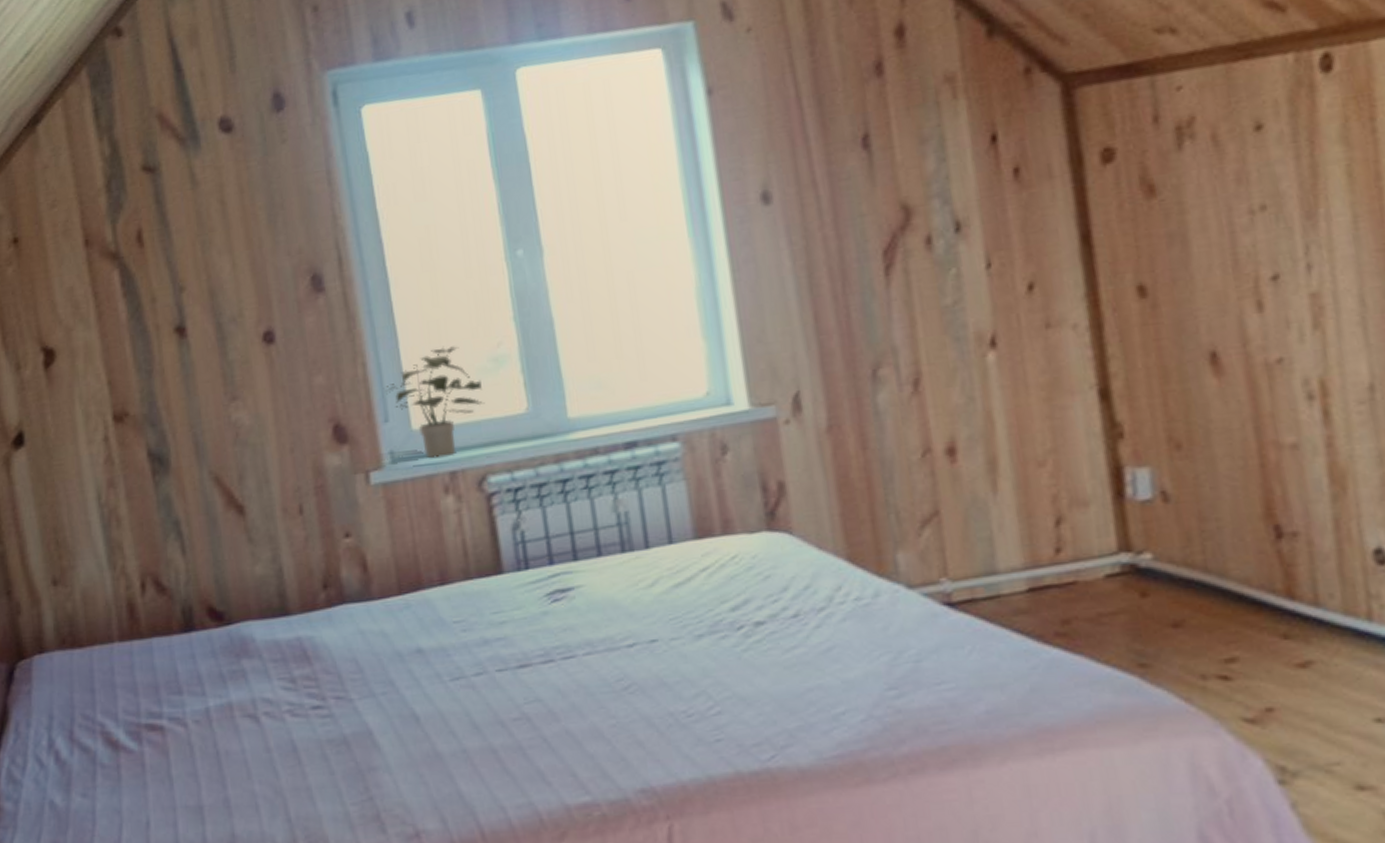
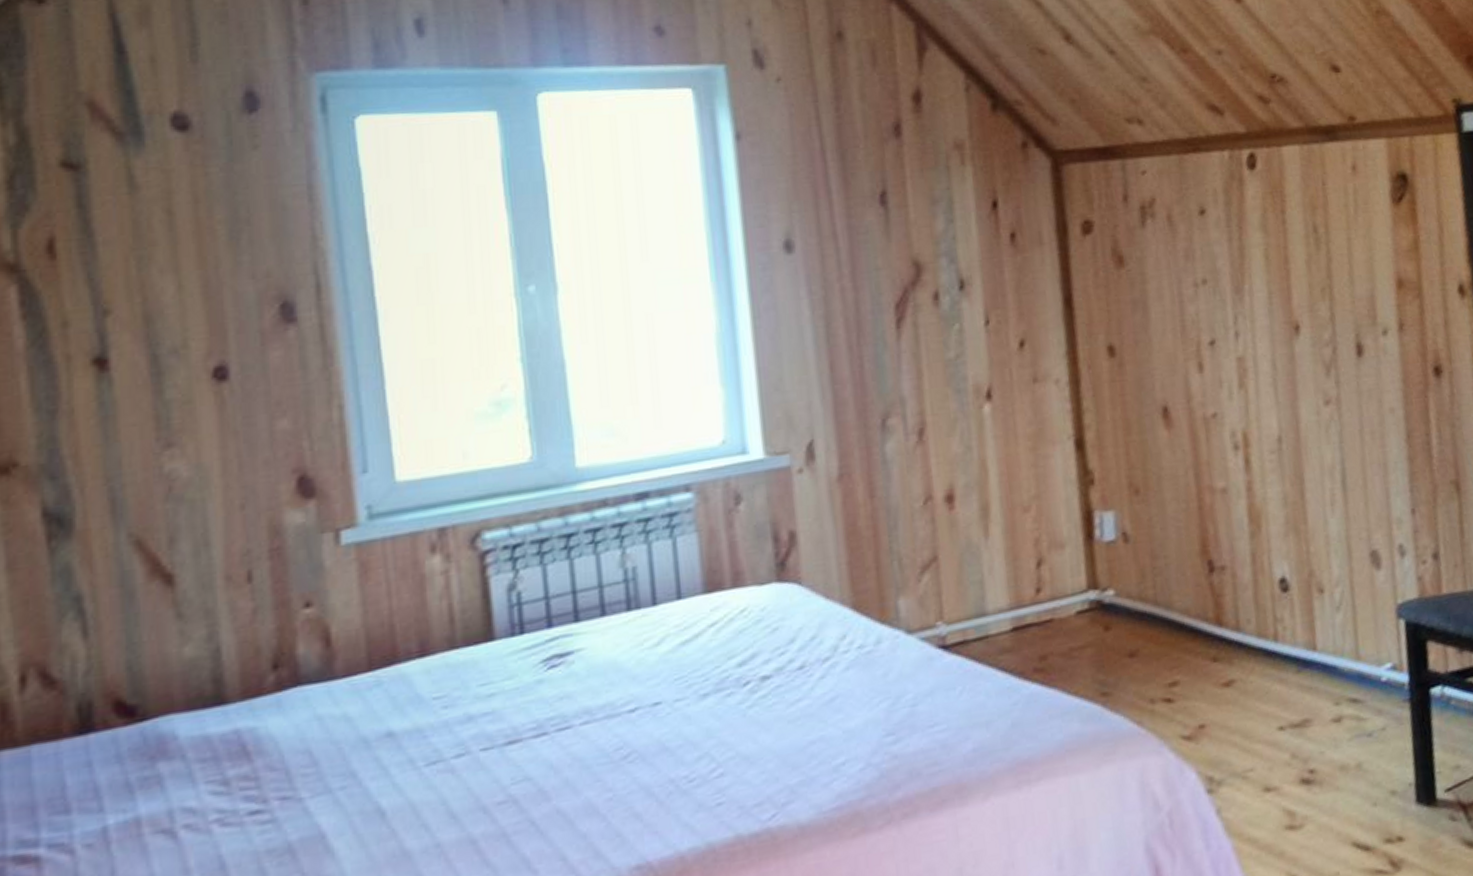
potted plant: present [385,346,485,459] -> none [366,387,483,515]

